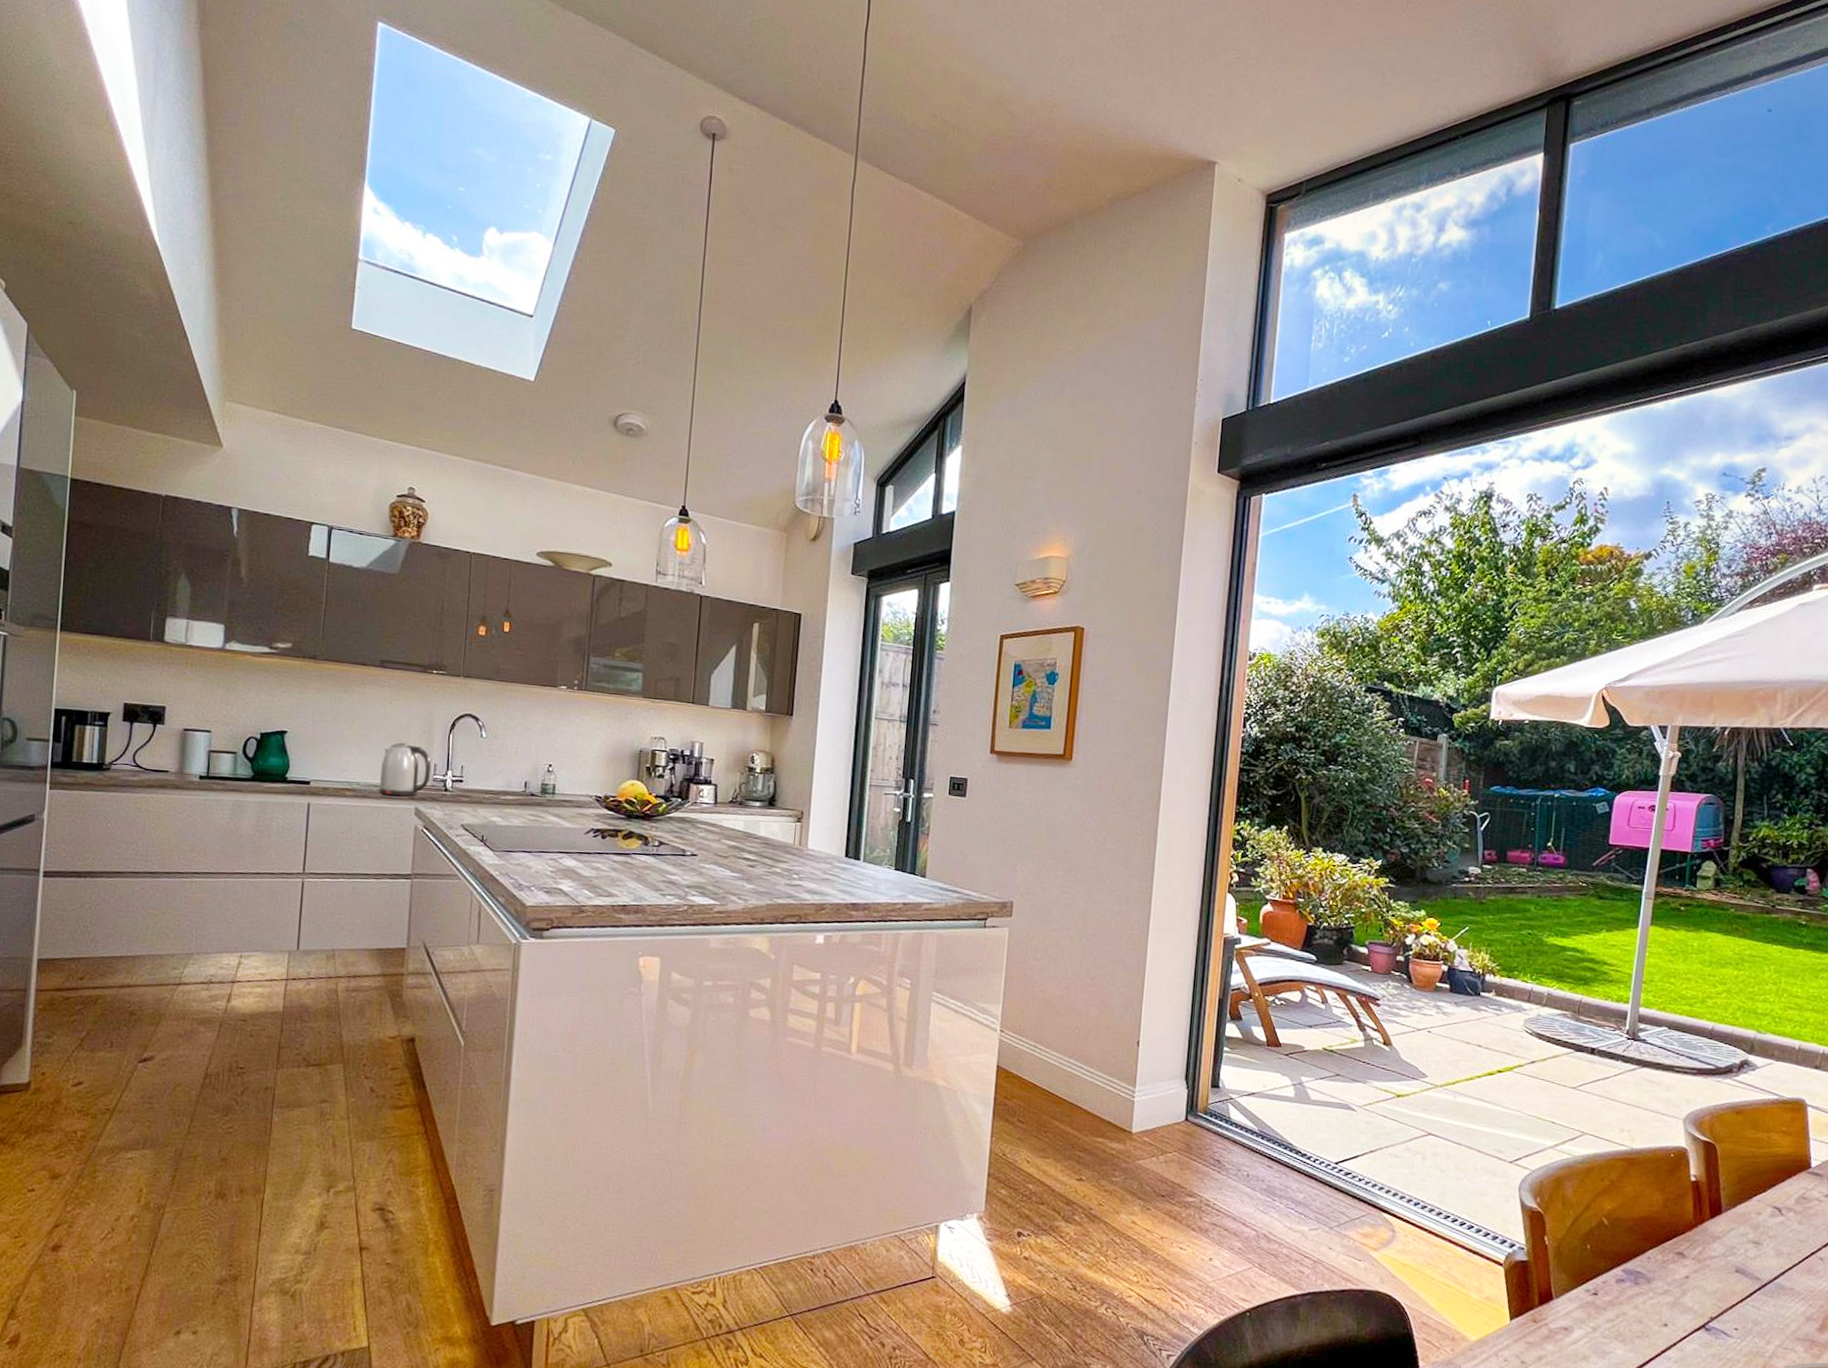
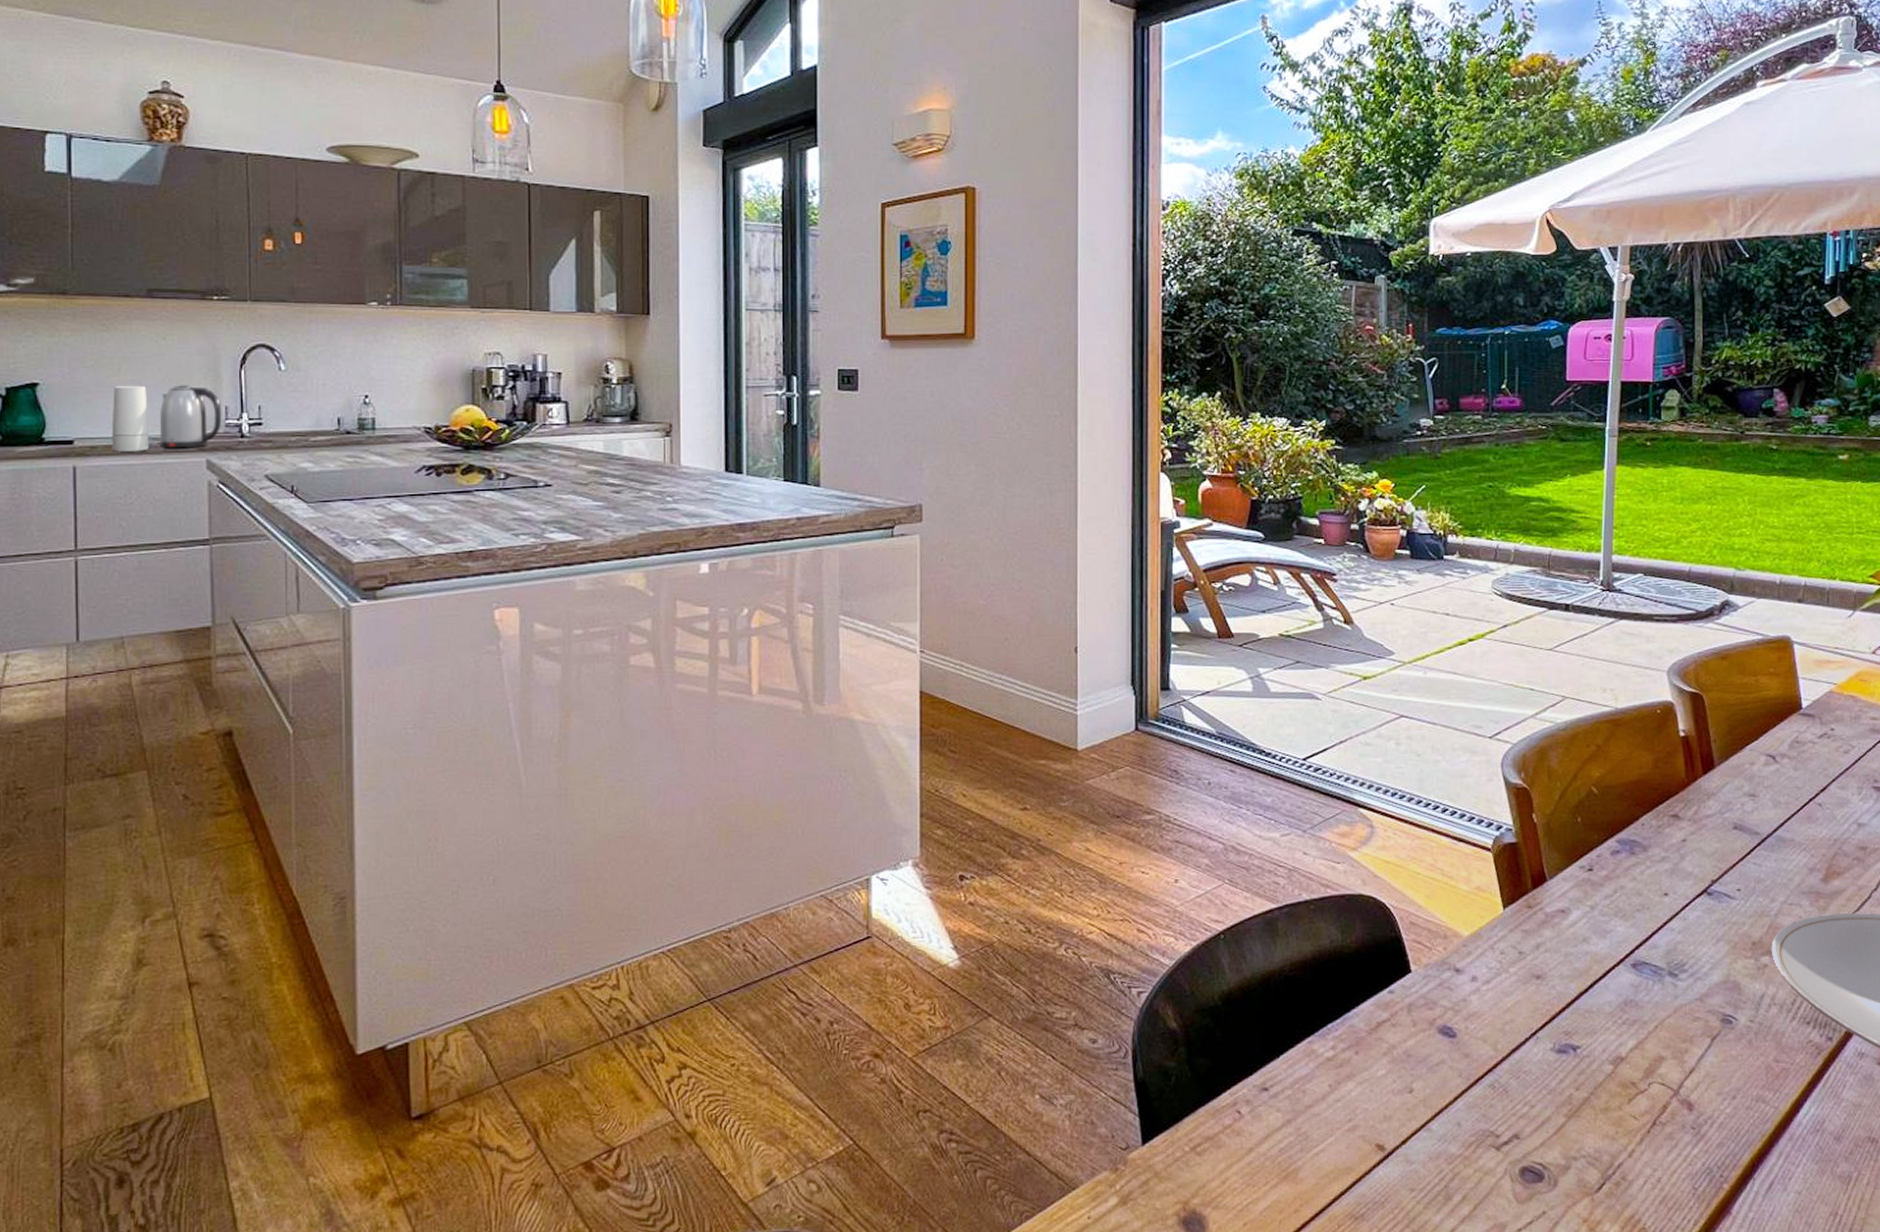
canister: none [340,738,373,796] -> present [111,385,149,452]

